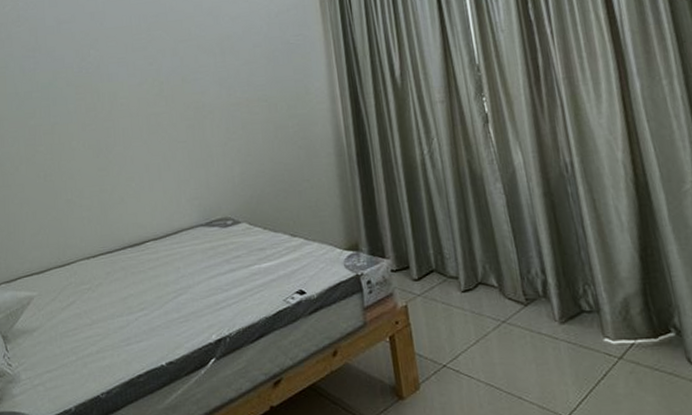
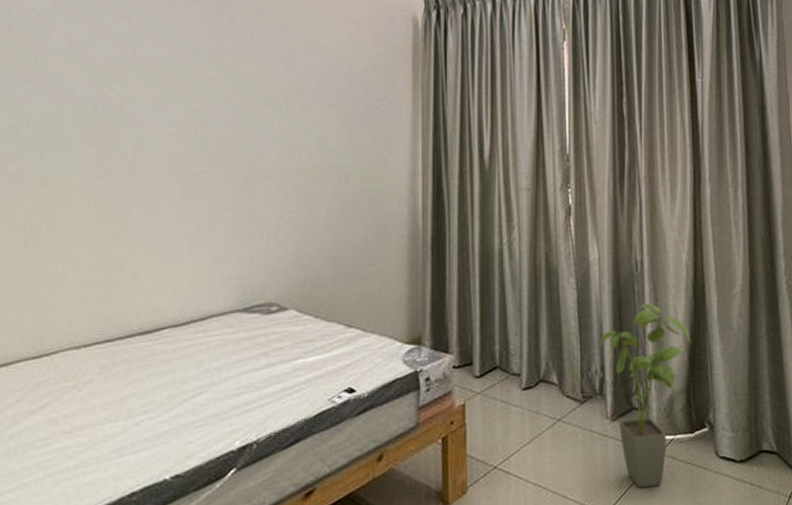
house plant: none [537,205,641,394] -> present [599,304,691,489]

